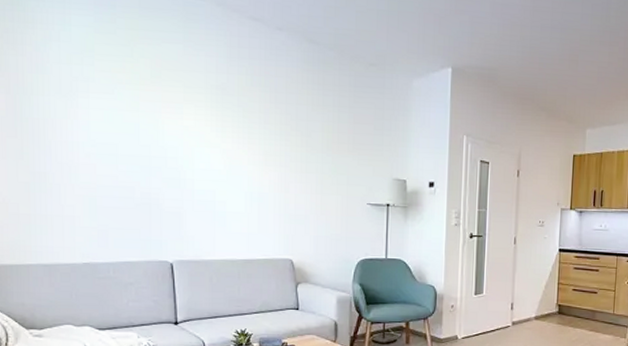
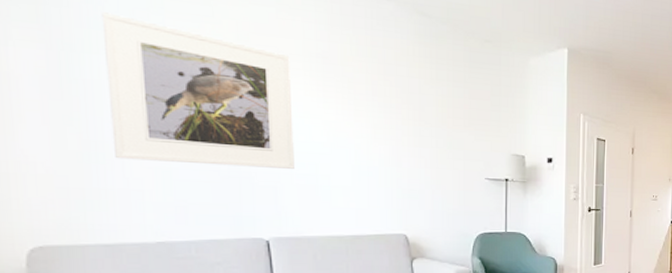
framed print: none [47,58,196,196] -> present [101,12,294,169]

